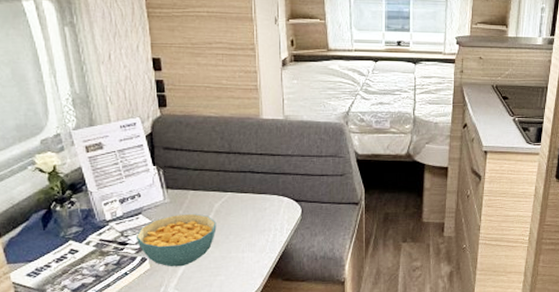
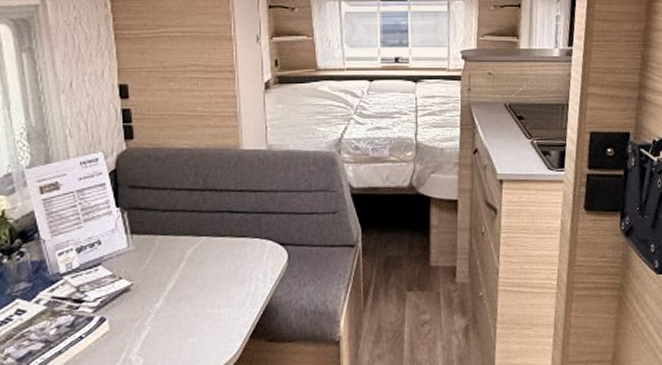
cereal bowl: present [135,213,217,267] -> none [93,262,189,329]

